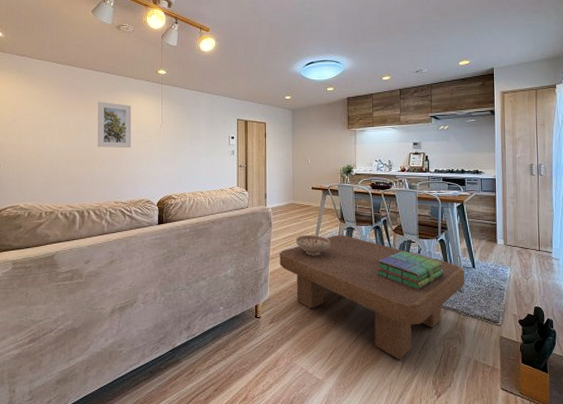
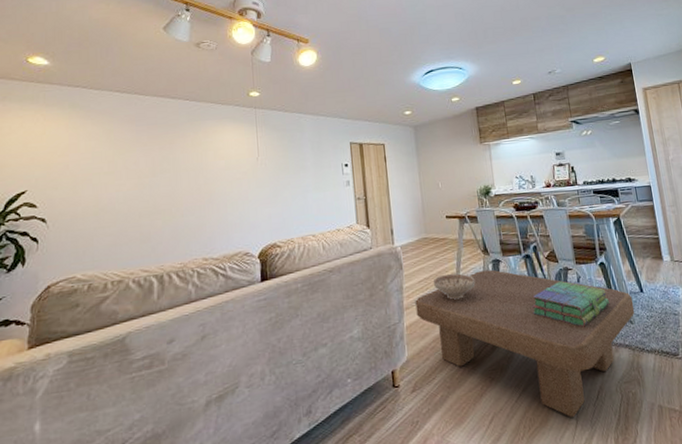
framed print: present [97,101,132,149] -> none [176,134,221,193]

